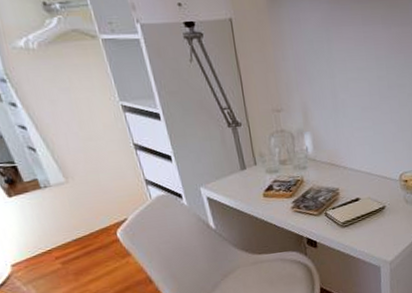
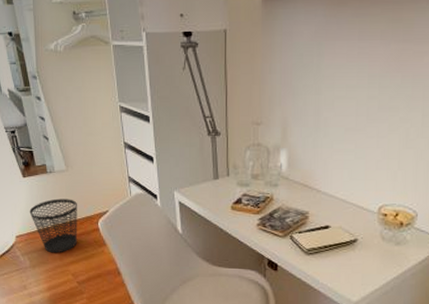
wastebasket: none [24,213,95,276] -> present [29,198,78,253]

